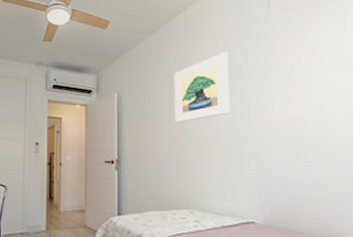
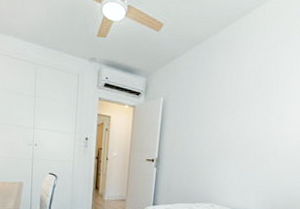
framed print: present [174,51,230,122] -> none [209,69,264,130]

